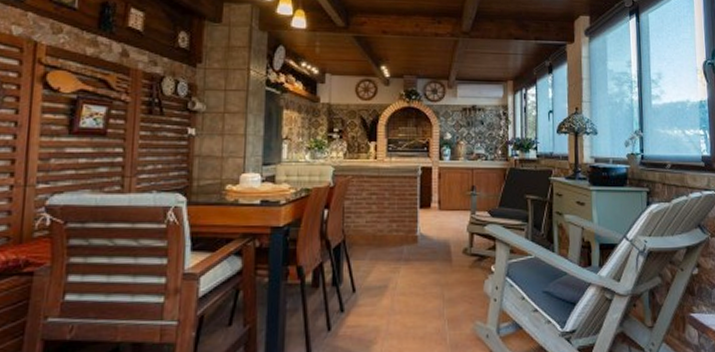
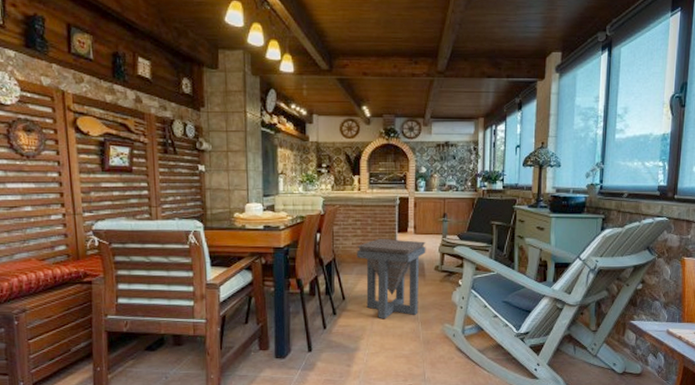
side table: none [371,215,453,317] -> present [357,238,426,319]

